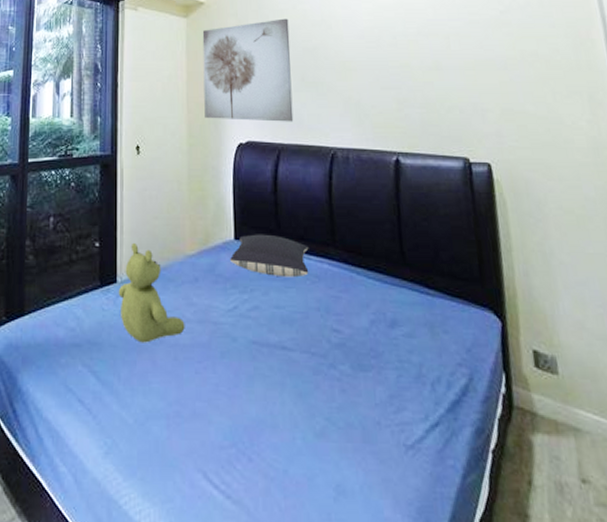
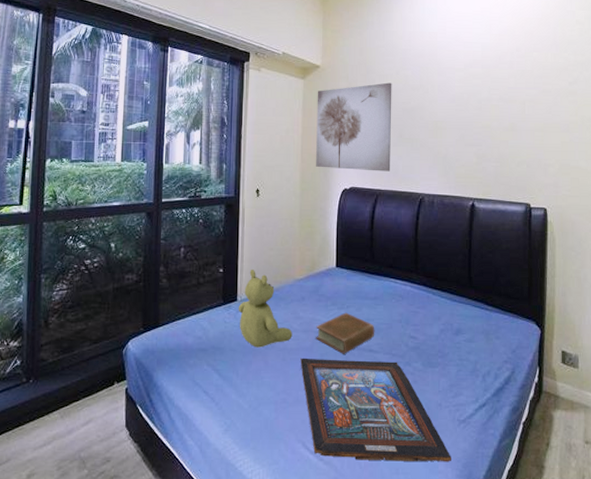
tray: none [196,356,400,506] -> present [300,358,451,462]
book: none [214,297,288,352] -> present [316,312,375,354]
pillow: present [230,234,309,278] -> none [332,263,396,297]

